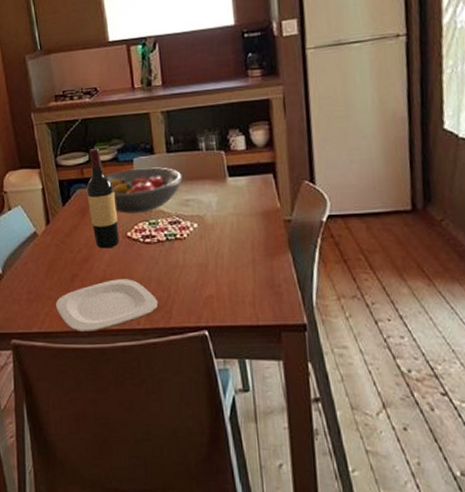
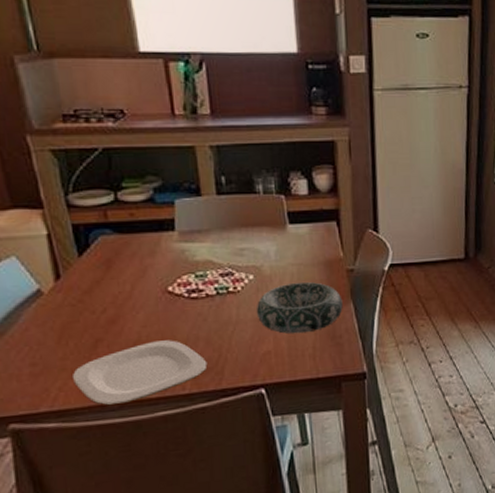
wine bottle: present [86,148,120,249] -> none [112,185,158,307]
fruit bowl: present [105,167,183,214] -> none [137,211,236,265]
decorative bowl: none [199,231,281,281] -> present [256,282,343,334]

